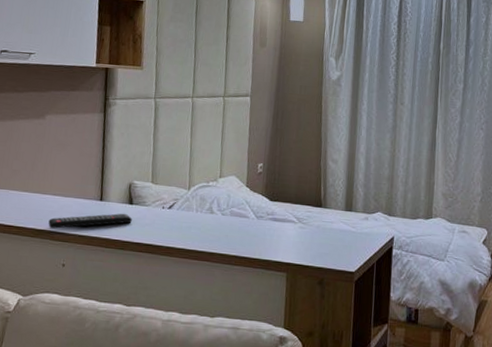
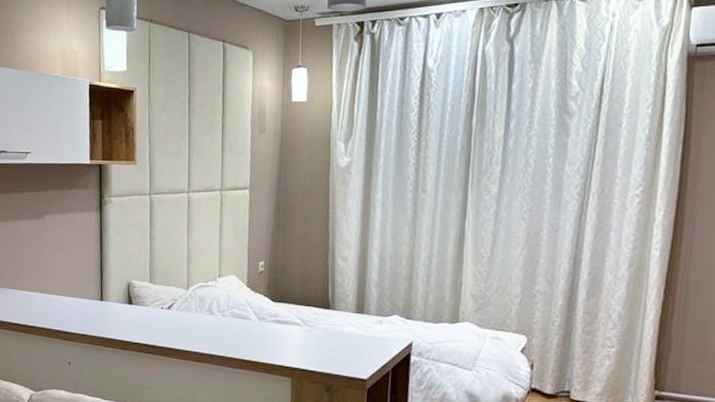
remote control: present [48,213,132,229] -> none [53,313,132,328]

